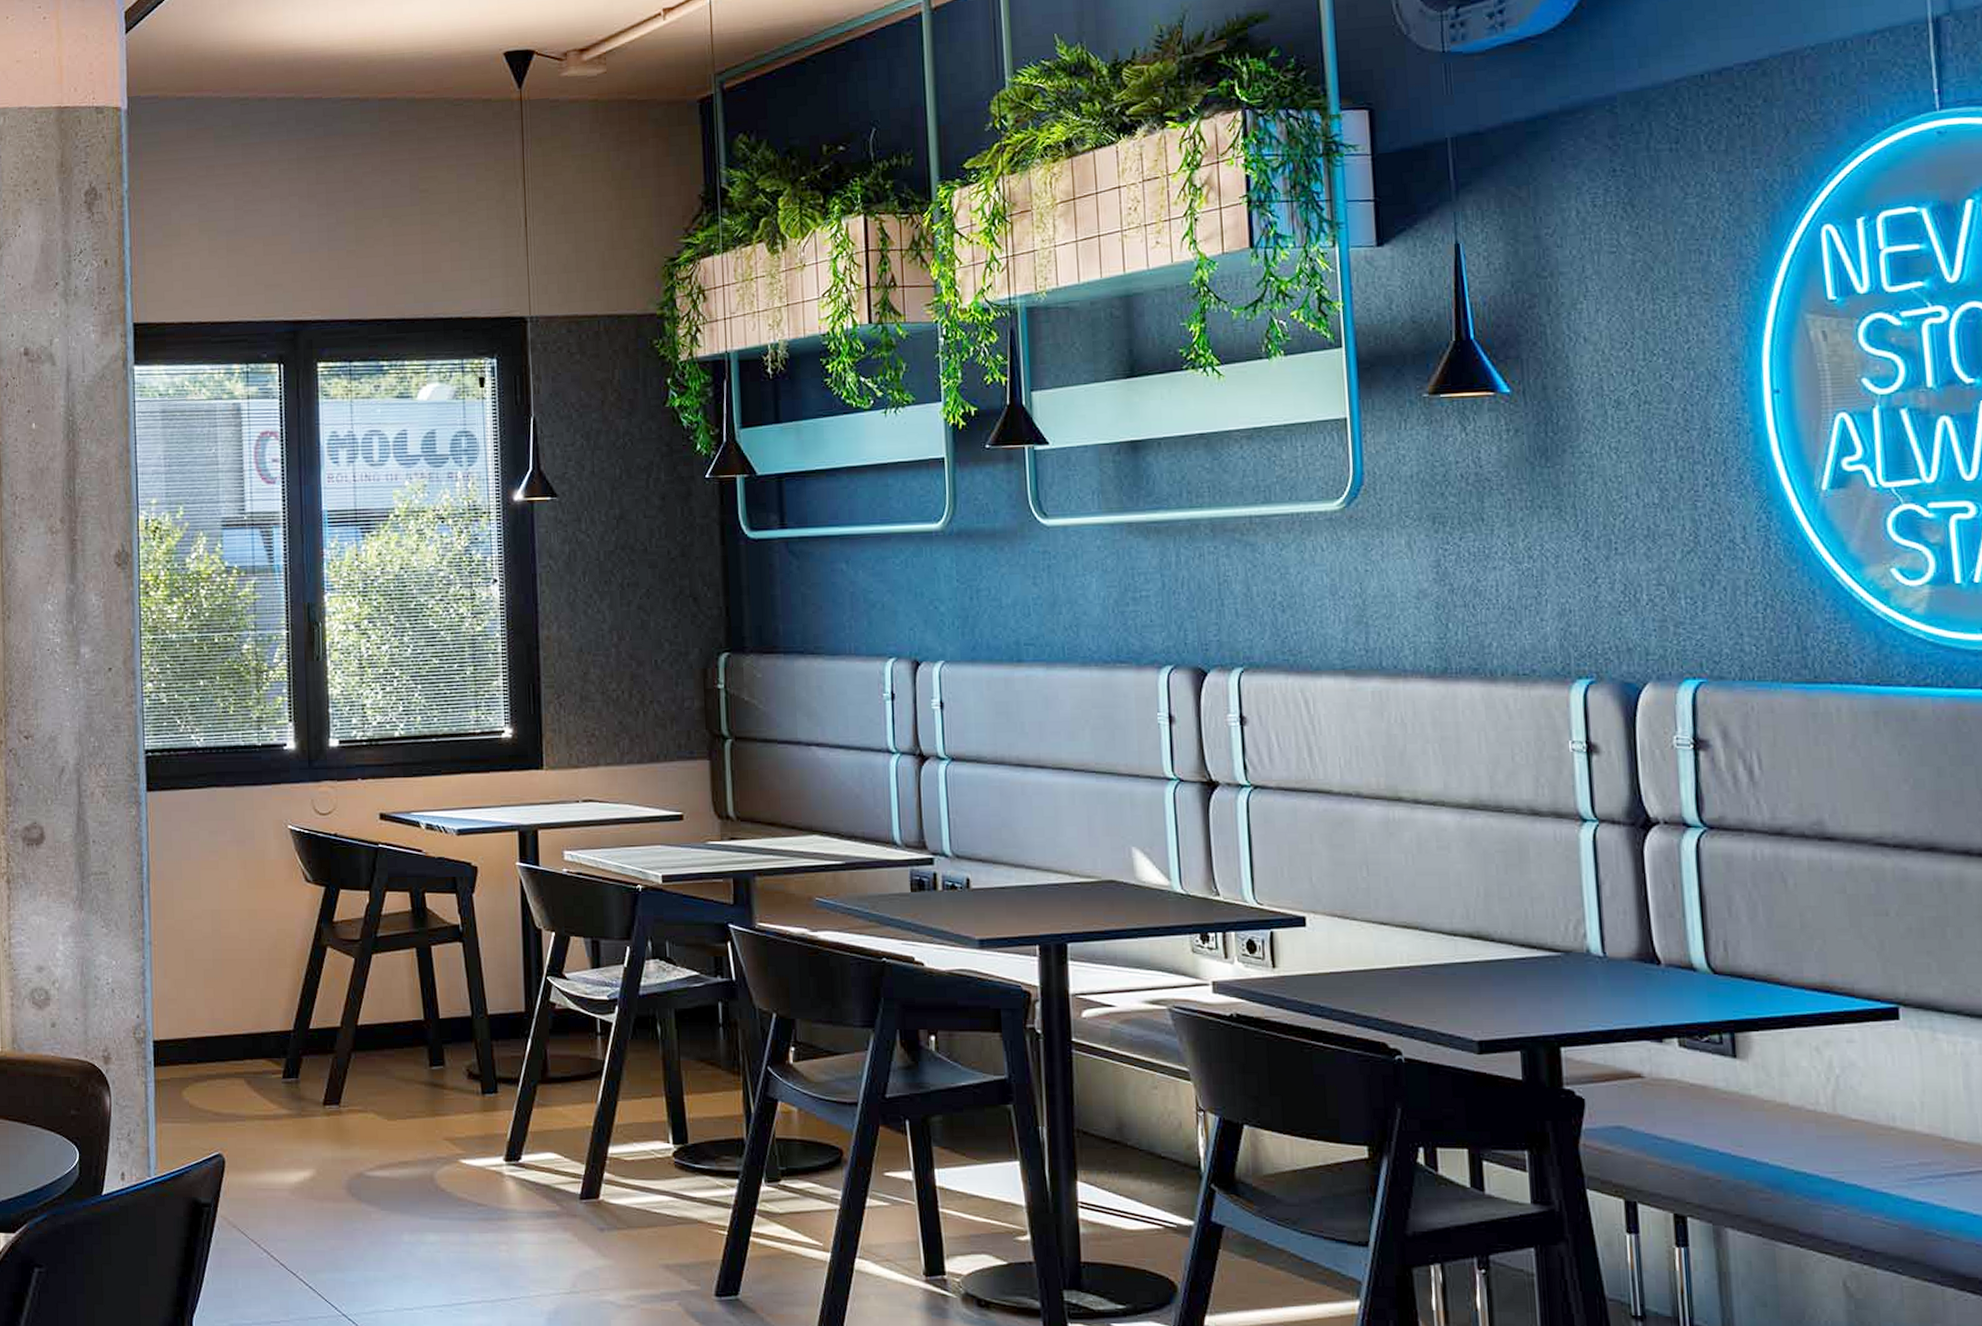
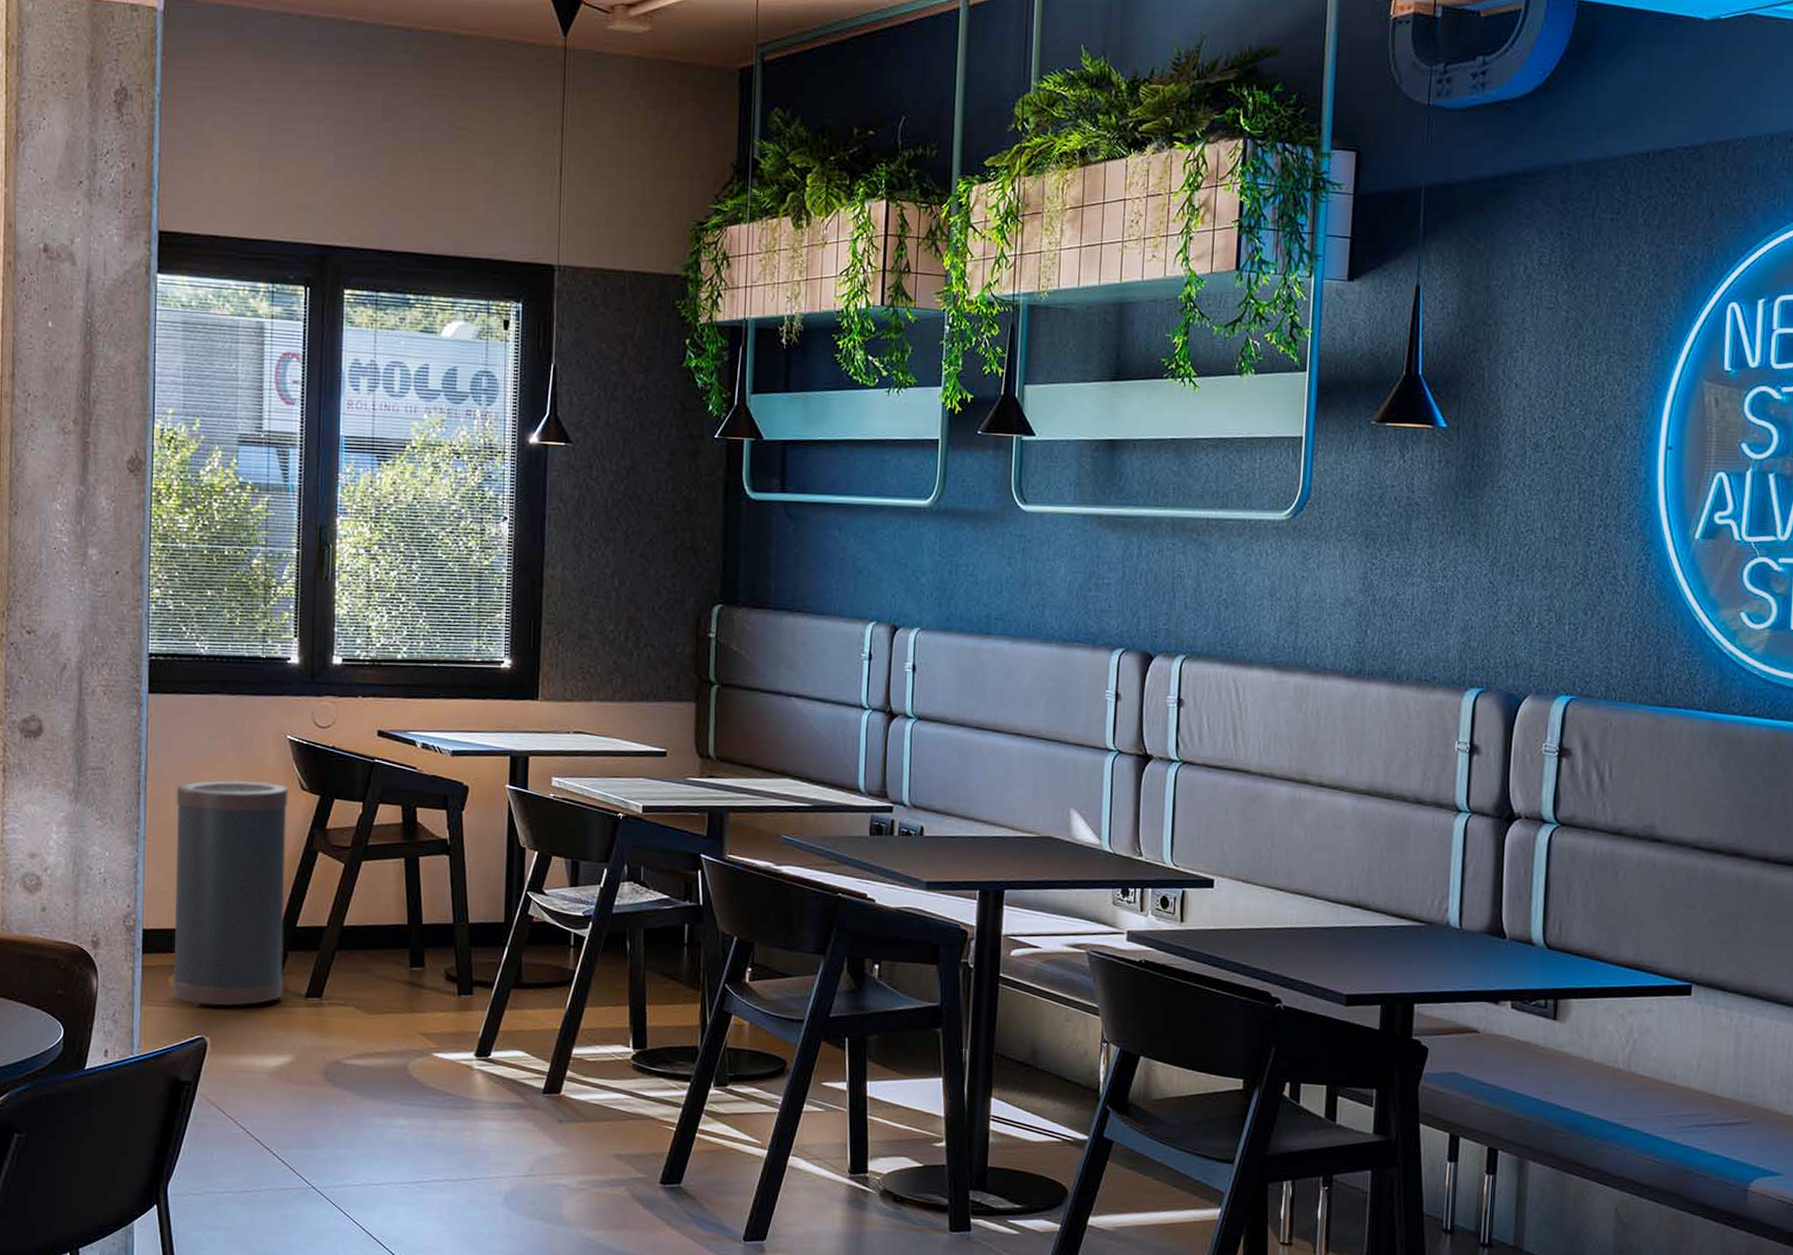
trash can: none [179,875,300,1123] -> present [172,780,288,1008]

